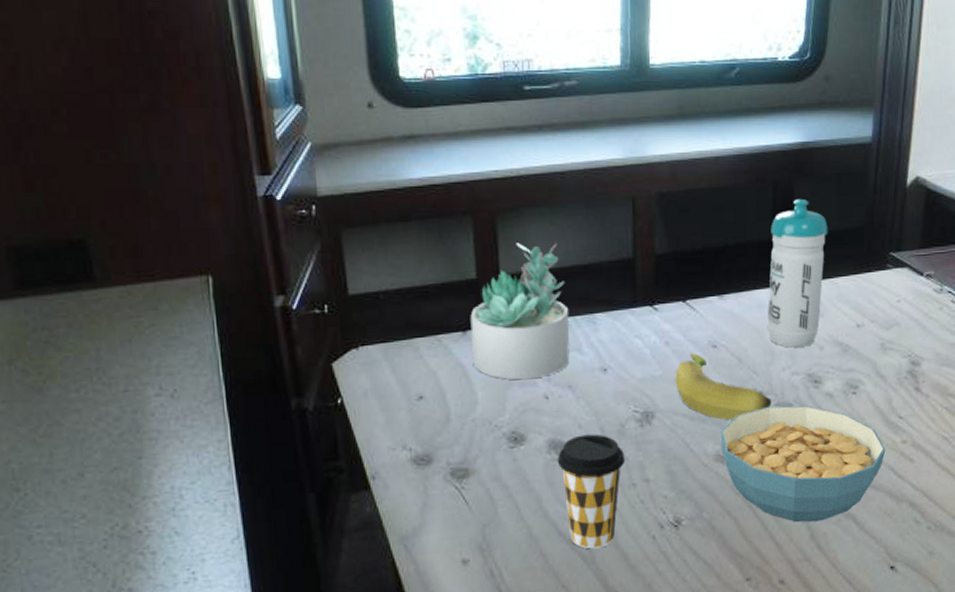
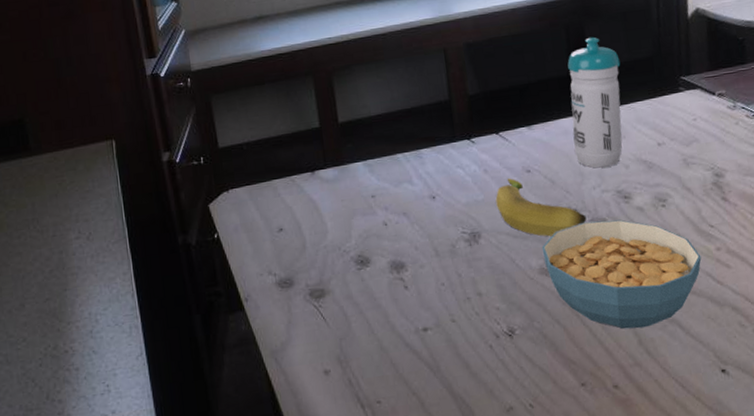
succulent plant: present [470,243,570,380] -> none [316,92,403,211]
coffee cup: present [557,434,626,549] -> none [398,254,459,359]

